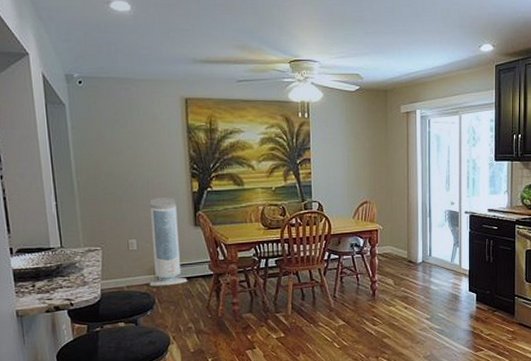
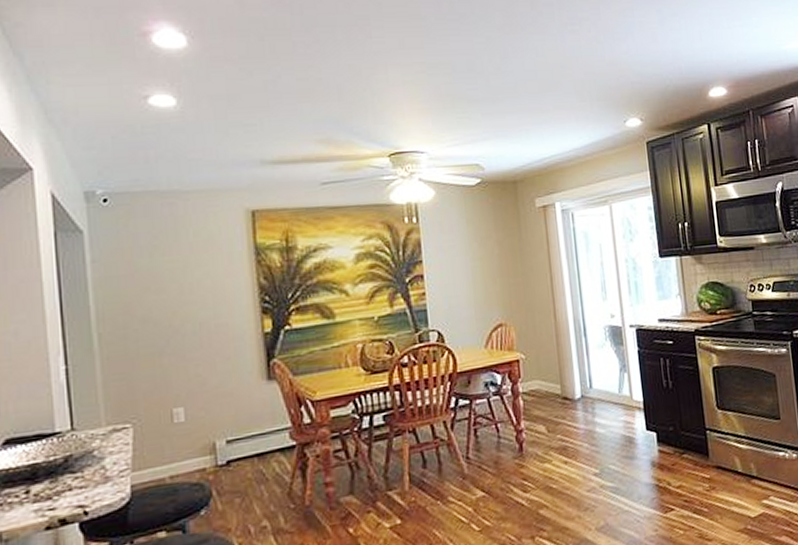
air purifier: present [149,197,188,286] -> none [202,343,260,473]

